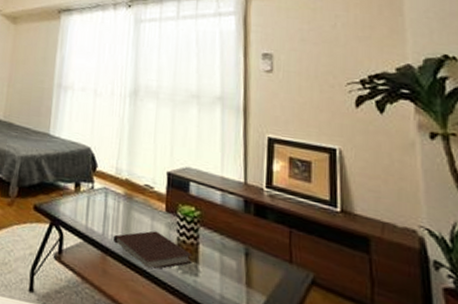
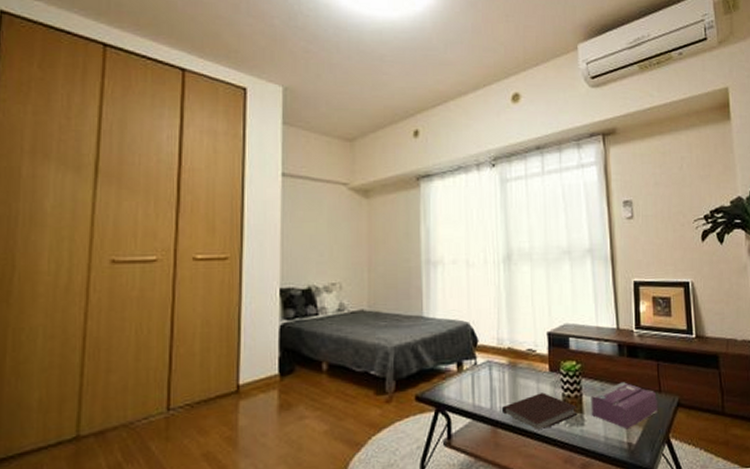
tissue box: none [207,241,287,294] -> present [590,382,657,429]

